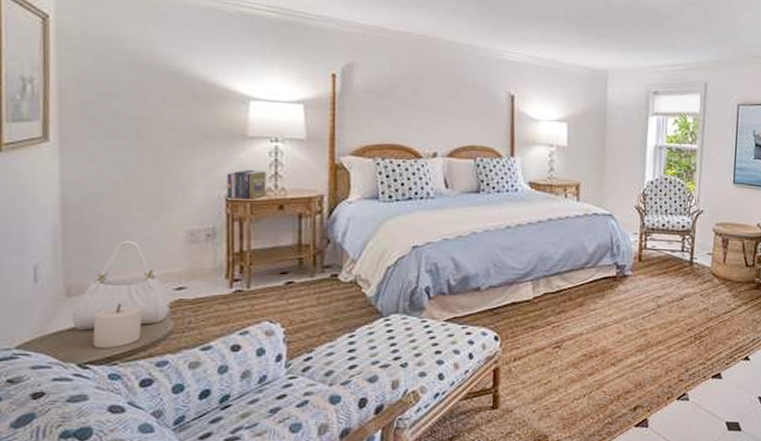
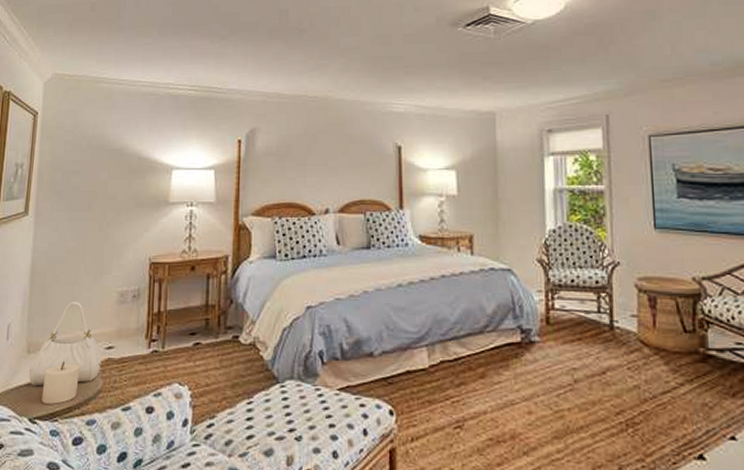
books: present [227,169,267,199] -> none [151,233,183,261]

